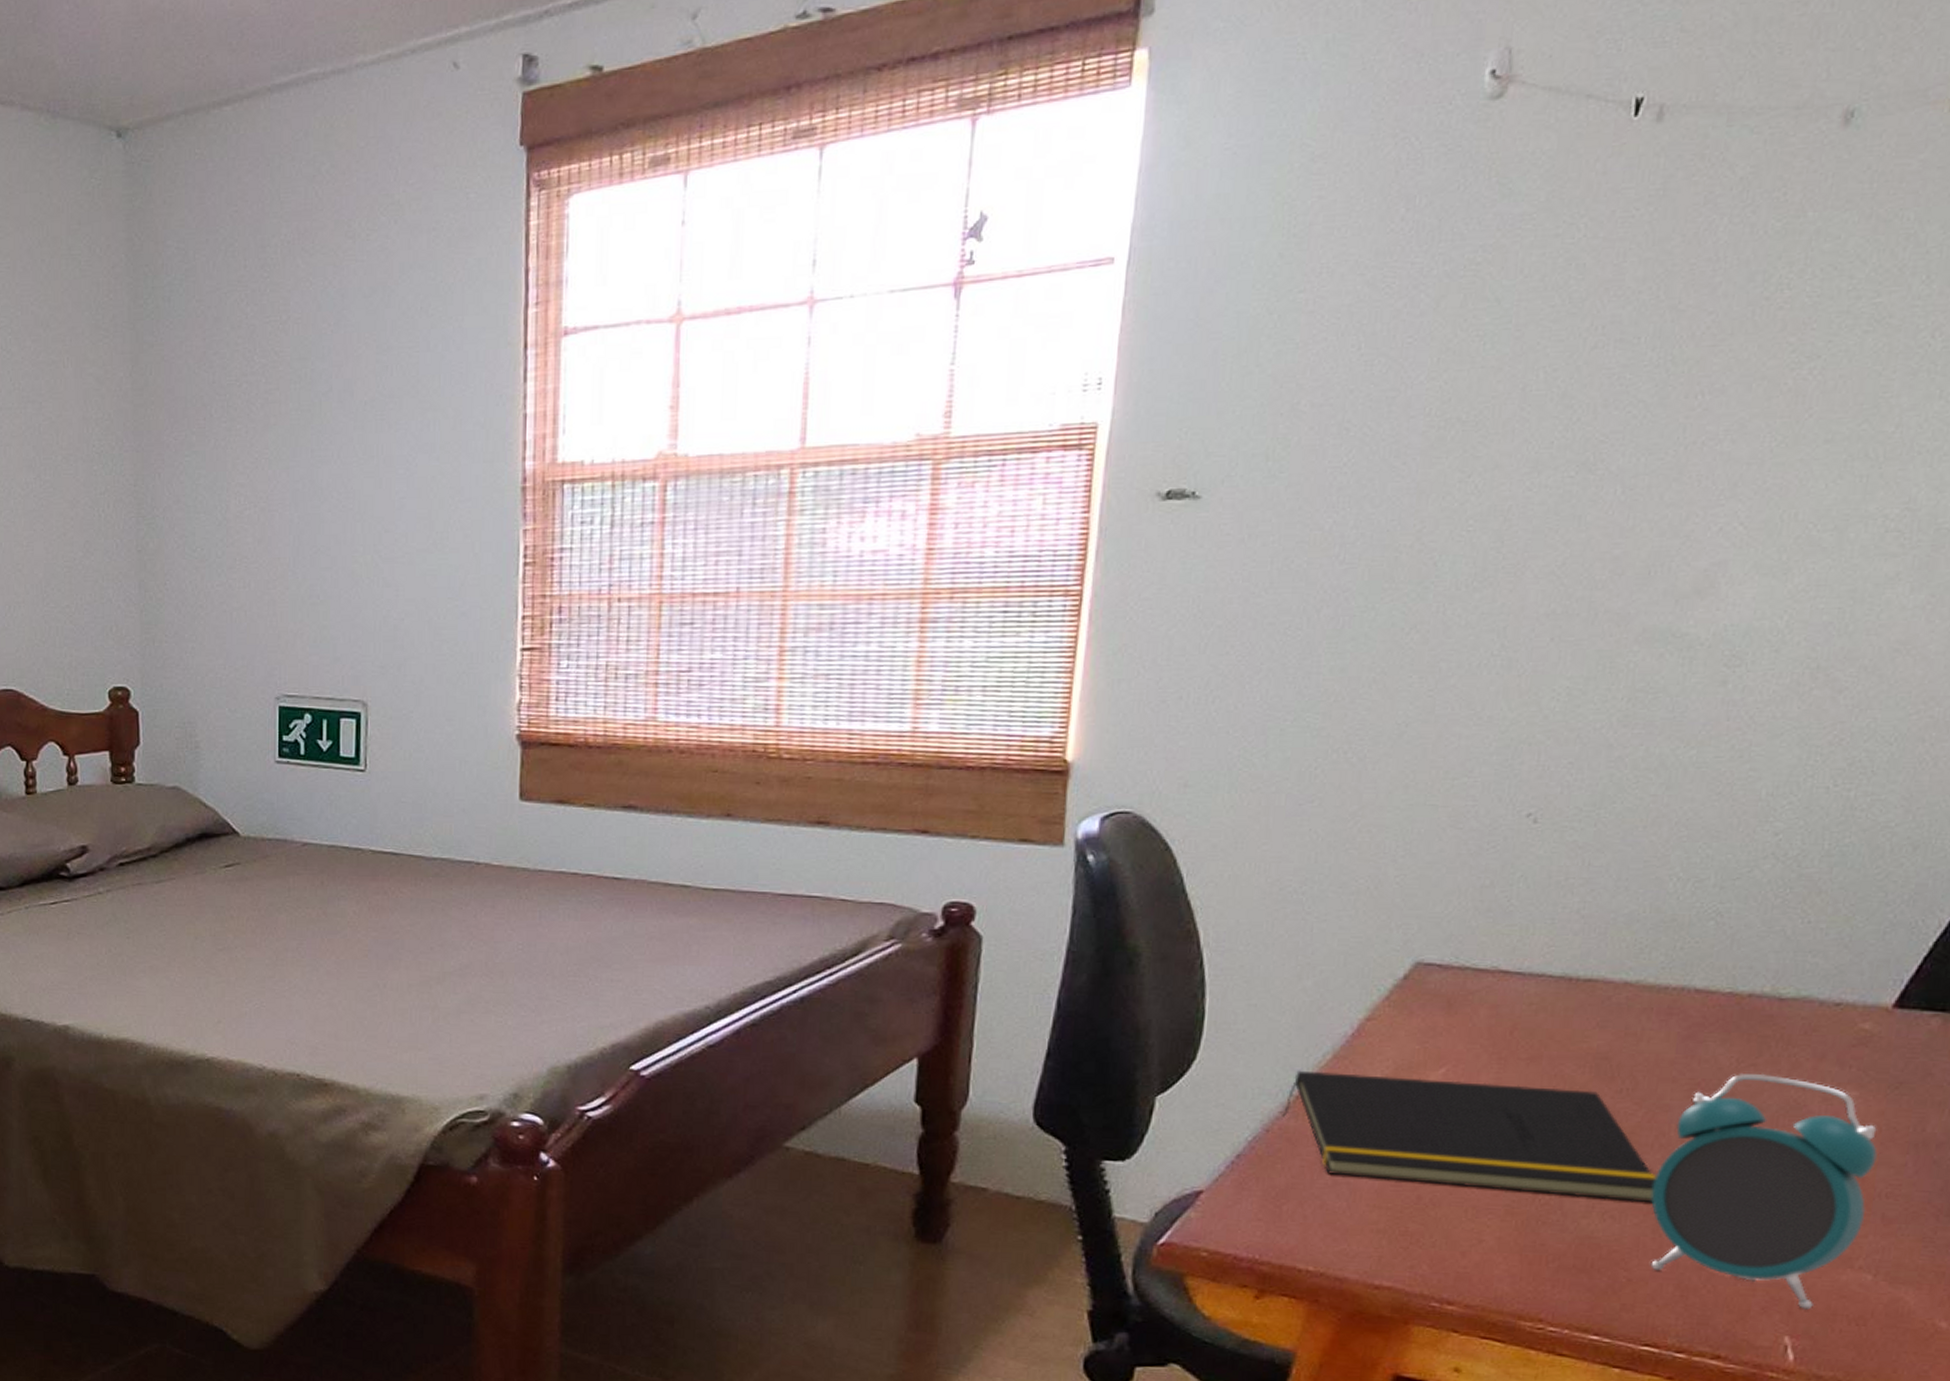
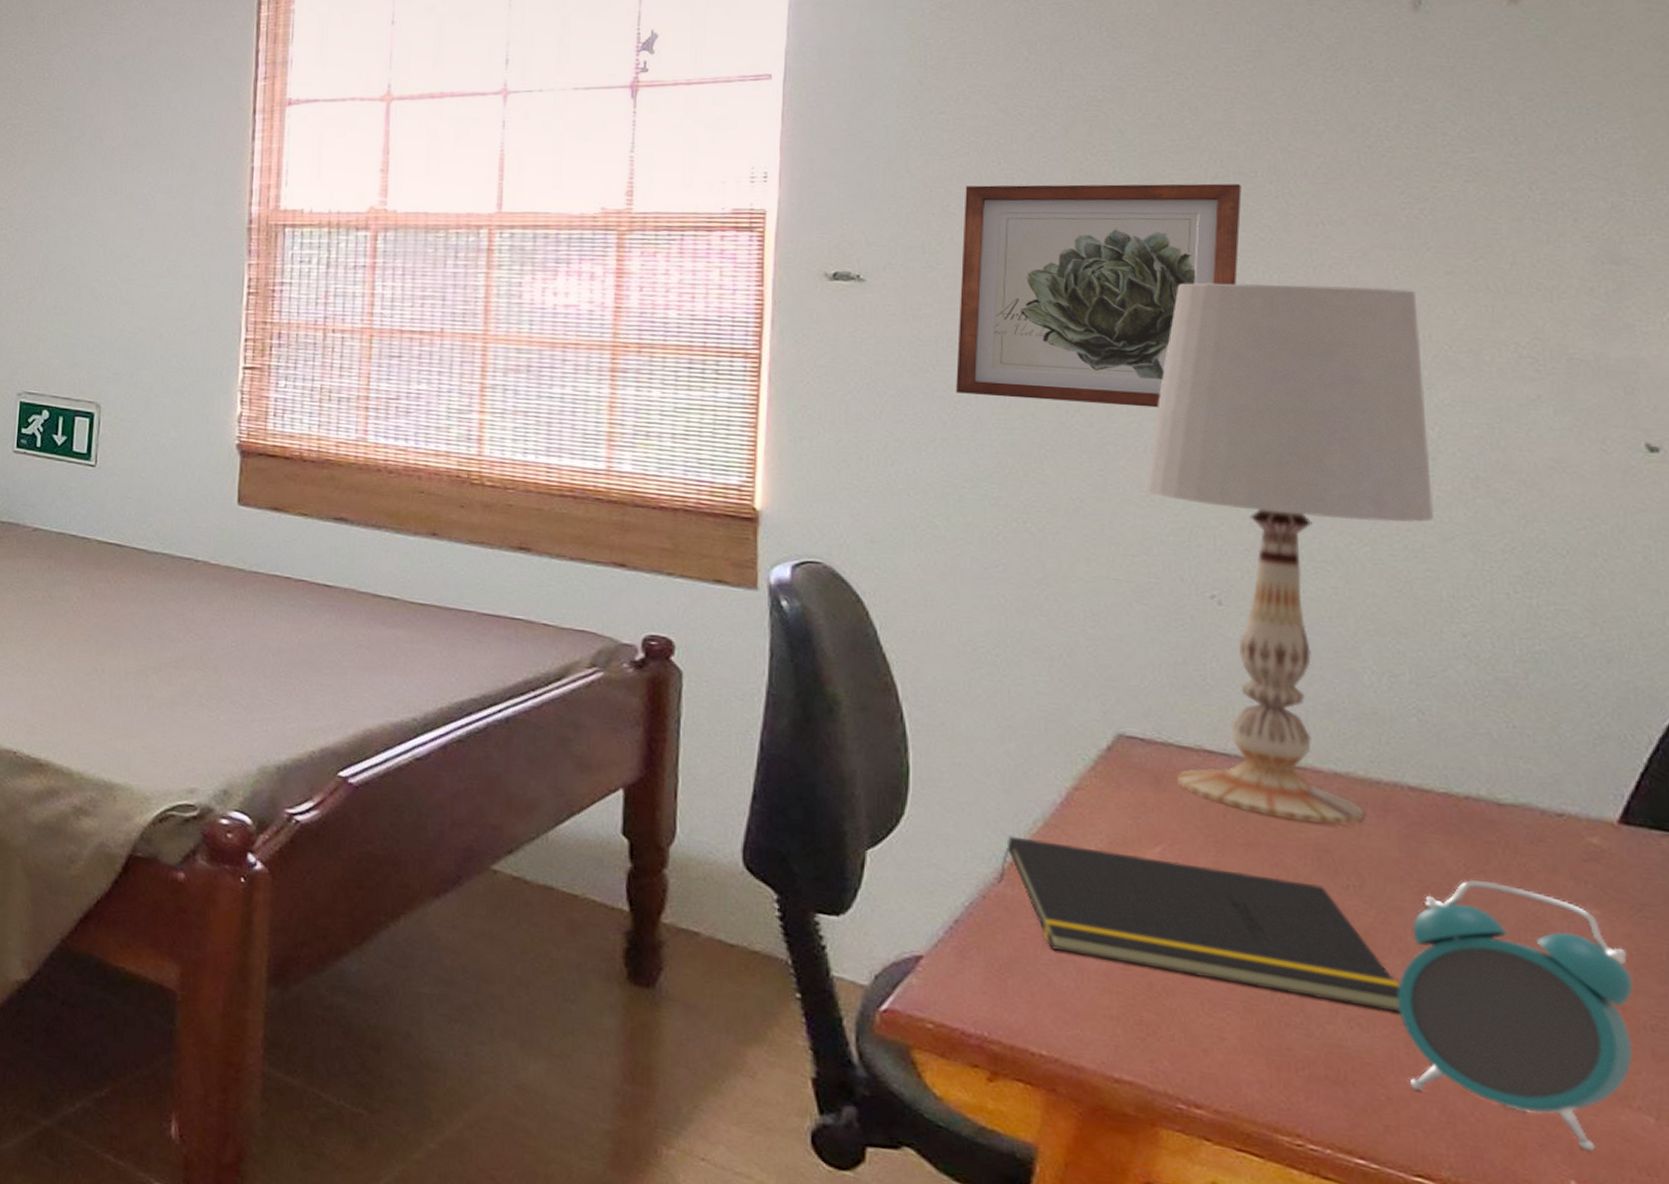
wall art: none [1286,354,1621,619] -> present [955,183,1242,408]
table lamp: none [1468,463,1789,1033] -> present [1144,283,1435,826]

